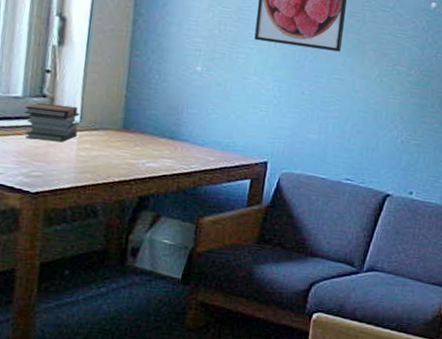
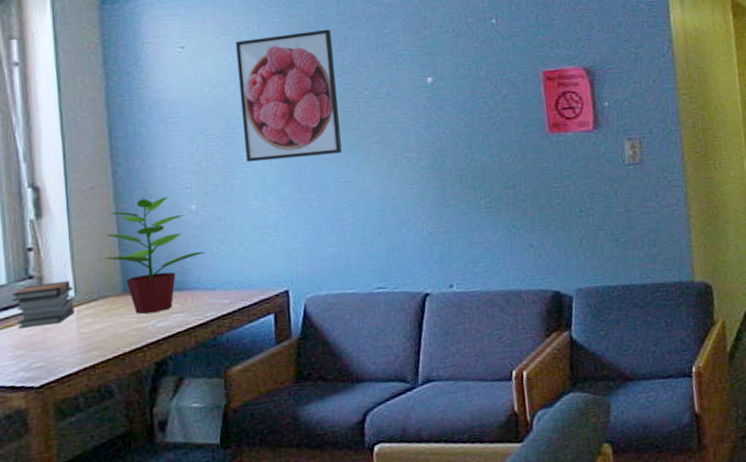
potted plant: none [112,48,202,154] -> present [105,196,206,314]

